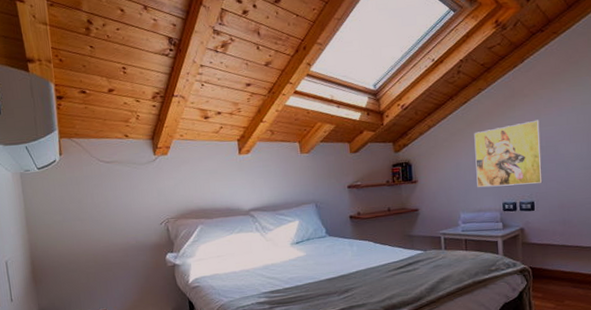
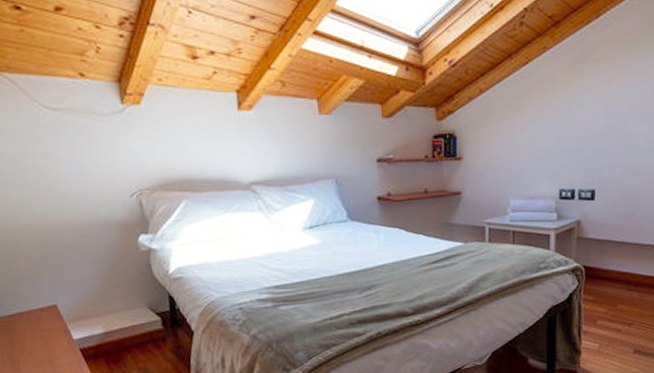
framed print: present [474,119,543,188] -> none [532,91,610,170]

